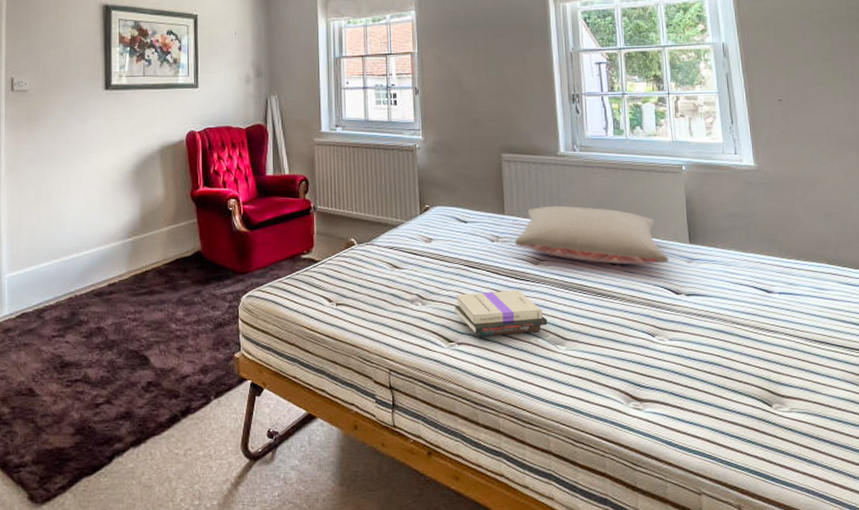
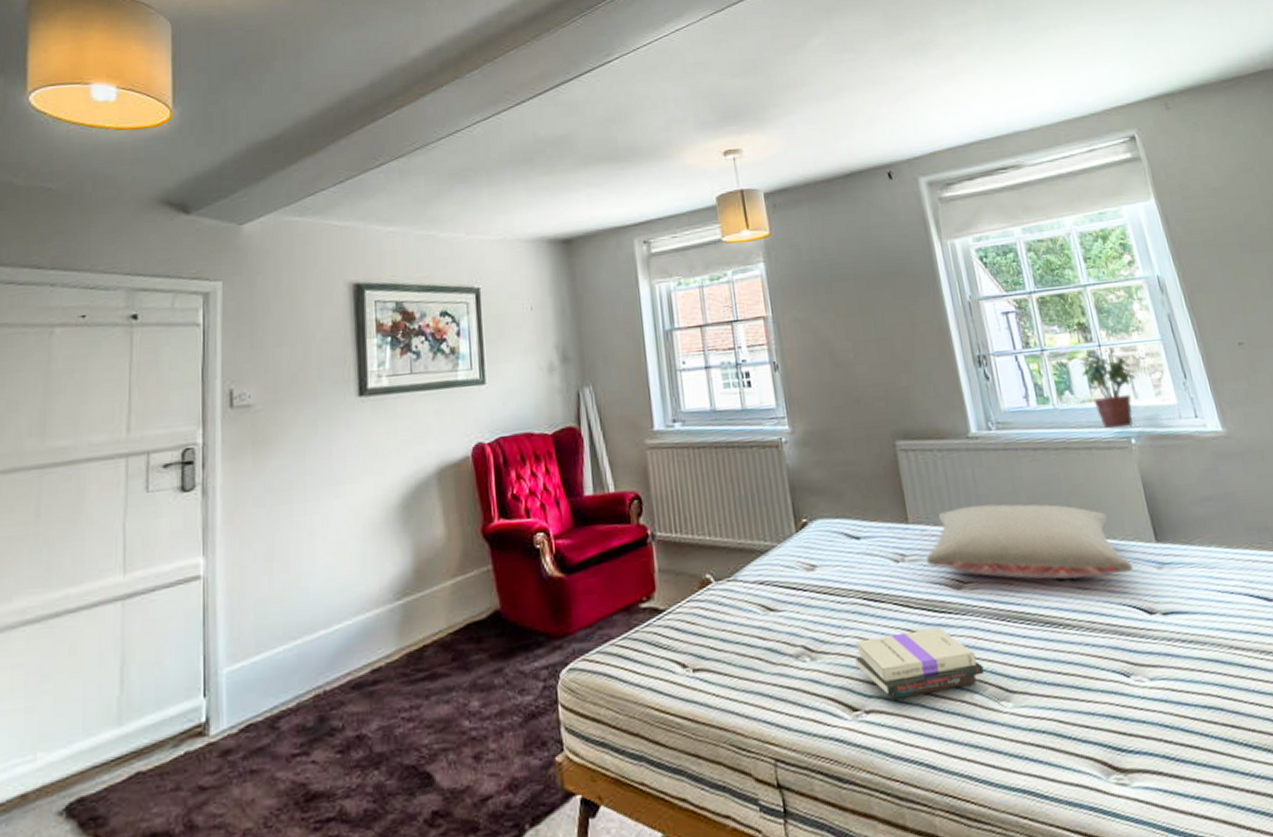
potted plant: none [651,99,694,158] -> present [1080,353,1136,430]

